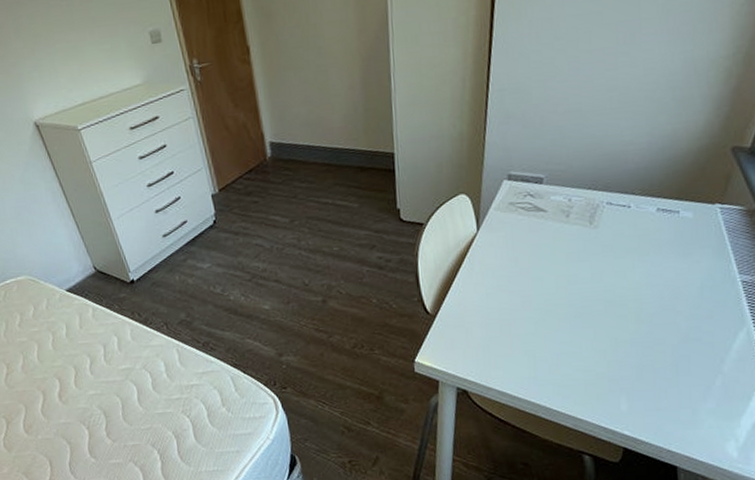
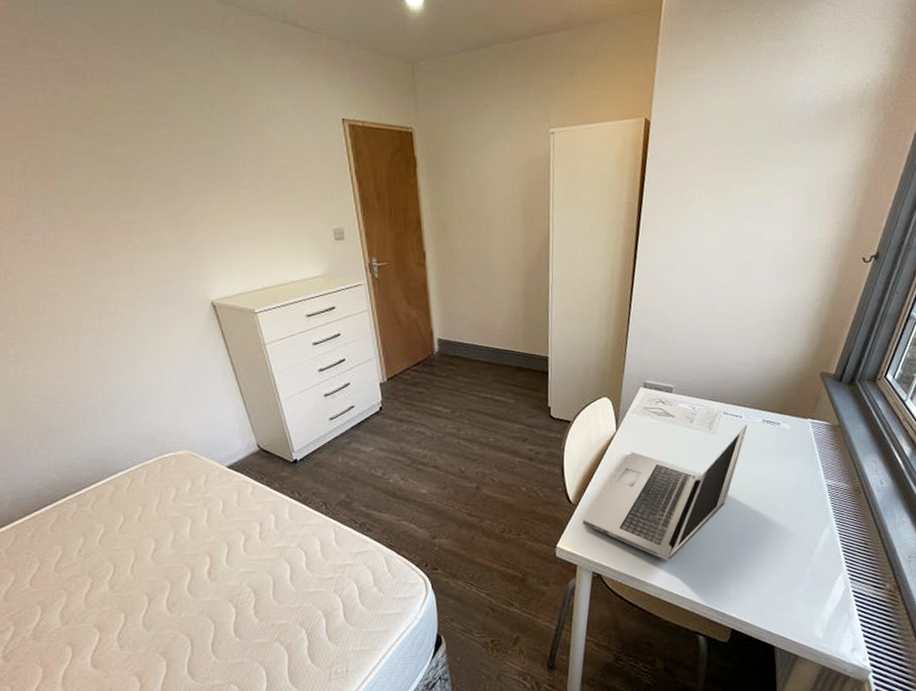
laptop: none [443,216,638,374] -> present [582,425,748,561]

